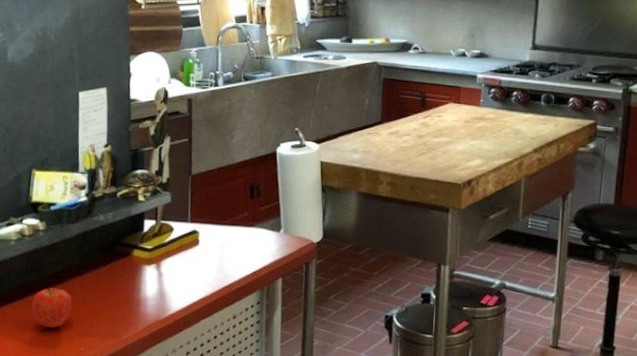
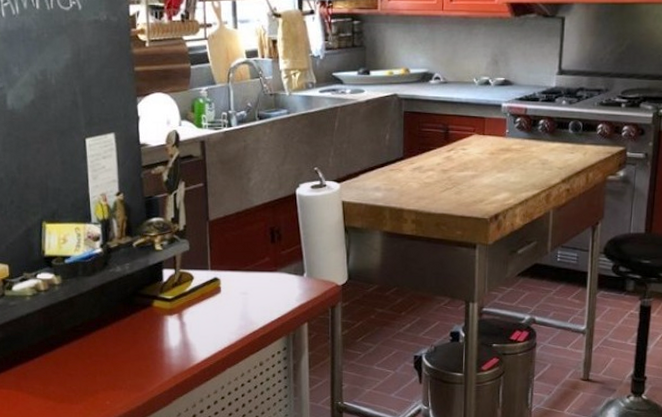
fruit: present [31,288,72,328] -> none [52,343,94,384]

